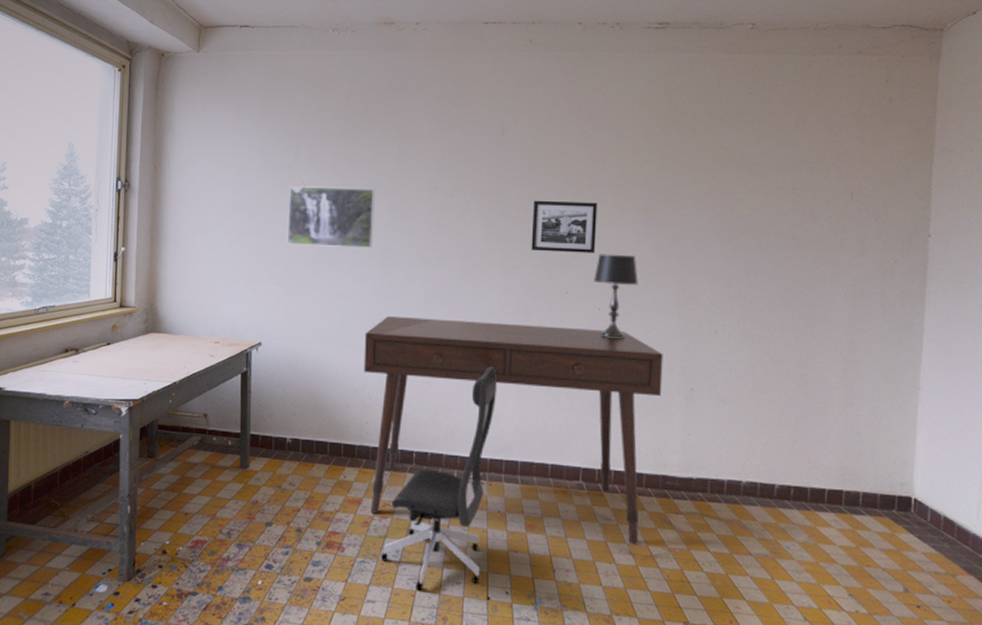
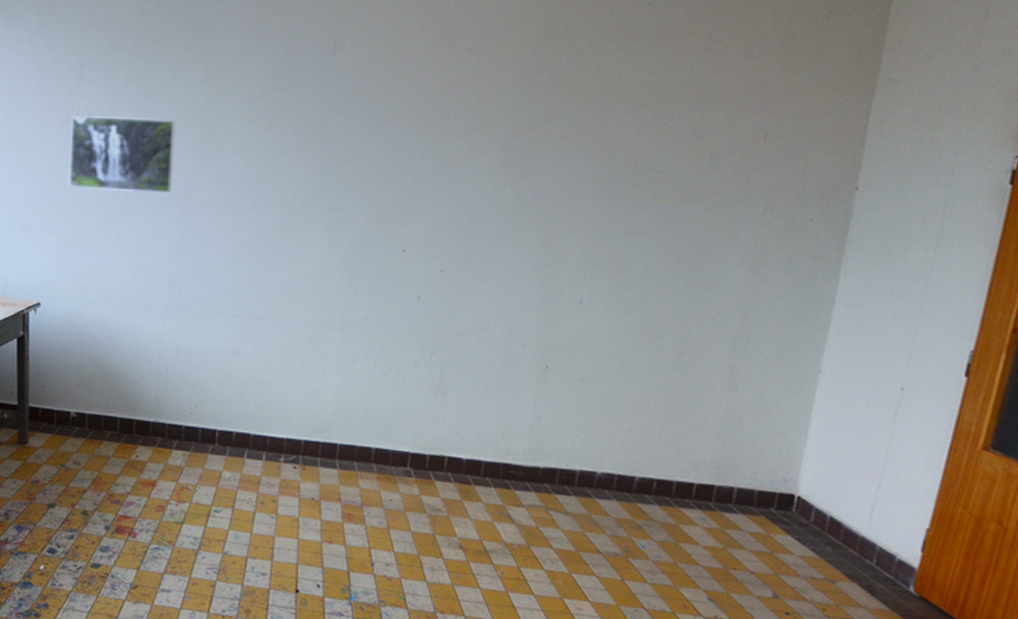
desk: present [363,315,663,545] -> none [159,274,515,539]
office chair: present [380,366,498,591] -> none [177,335,317,581]
picture frame: present [531,200,598,253] -> none [363,137,448,204]
table lamp: present [594,254,638,338] -> none [437,204,492,306]

